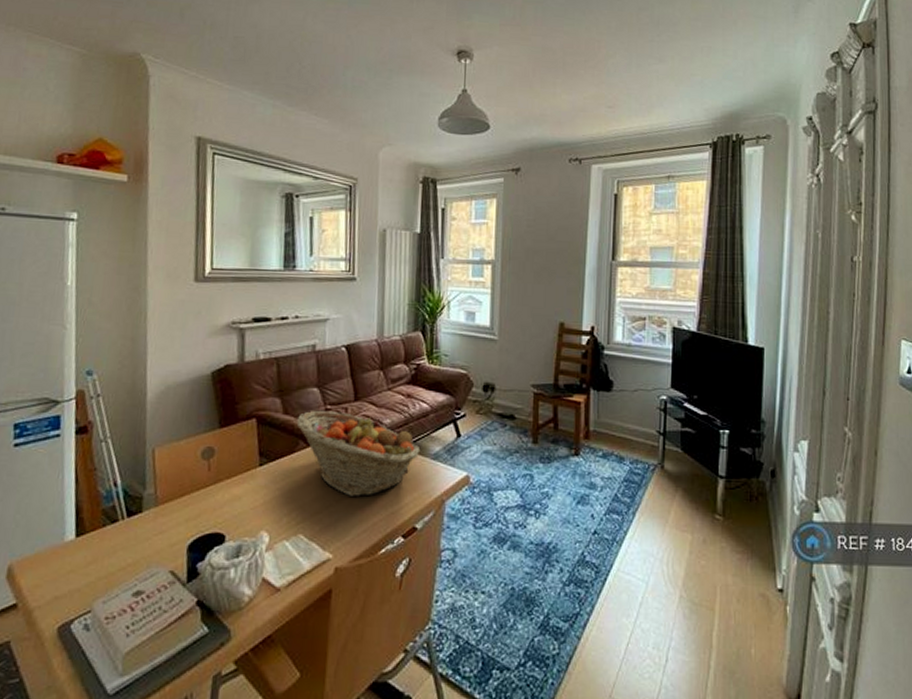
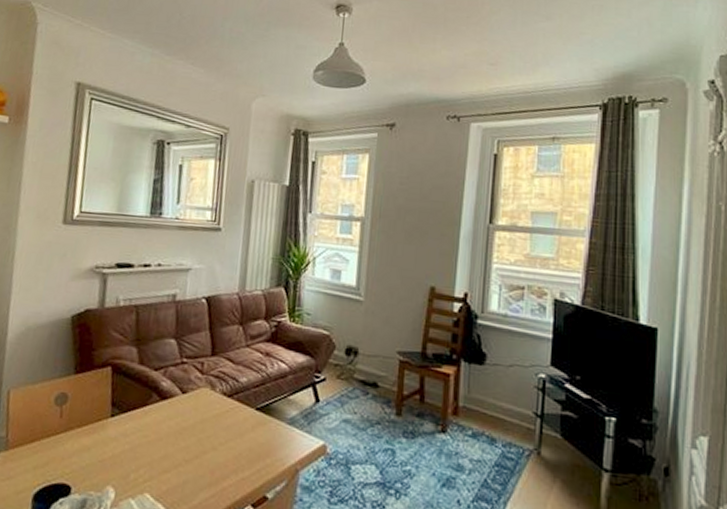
fruit basket: present [296,410,421,497] -> none [151,362,276,459]

